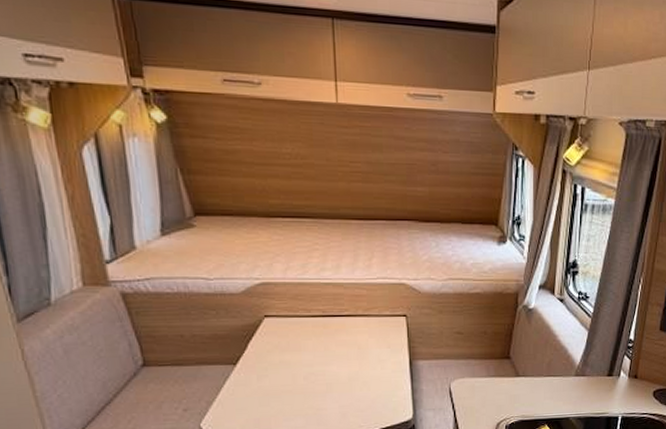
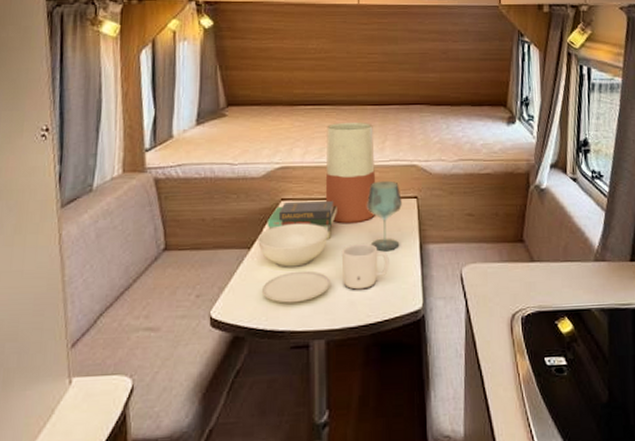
bowl: none [242,339,317,382] -> present [257,223,329,267]
books: none [251,318,325,356] -> present [267,201,337,240]
plate: none [251,385,321,416] -> present [261,270,330,303]
vase: none [308,237,364,341] -> present [325,122,375,224]
mug: none [331,359,380,403] -> present [341,243,389,290]
wine glass: none [355,298,391,368] -> present [367,180,402,252]

